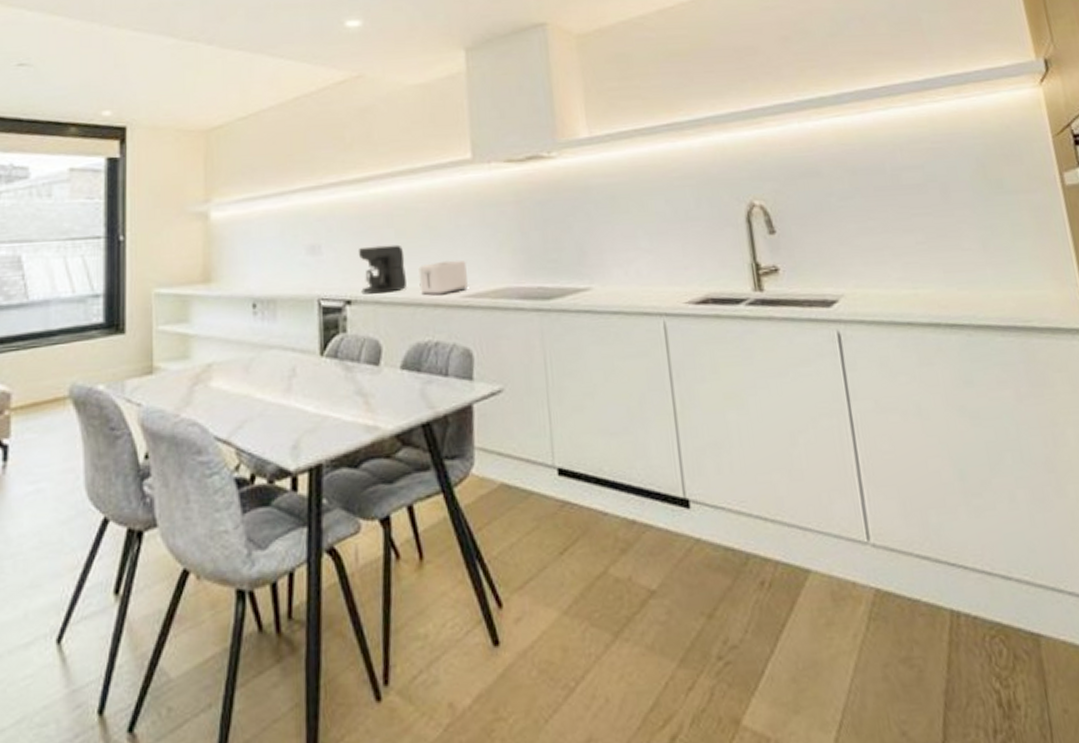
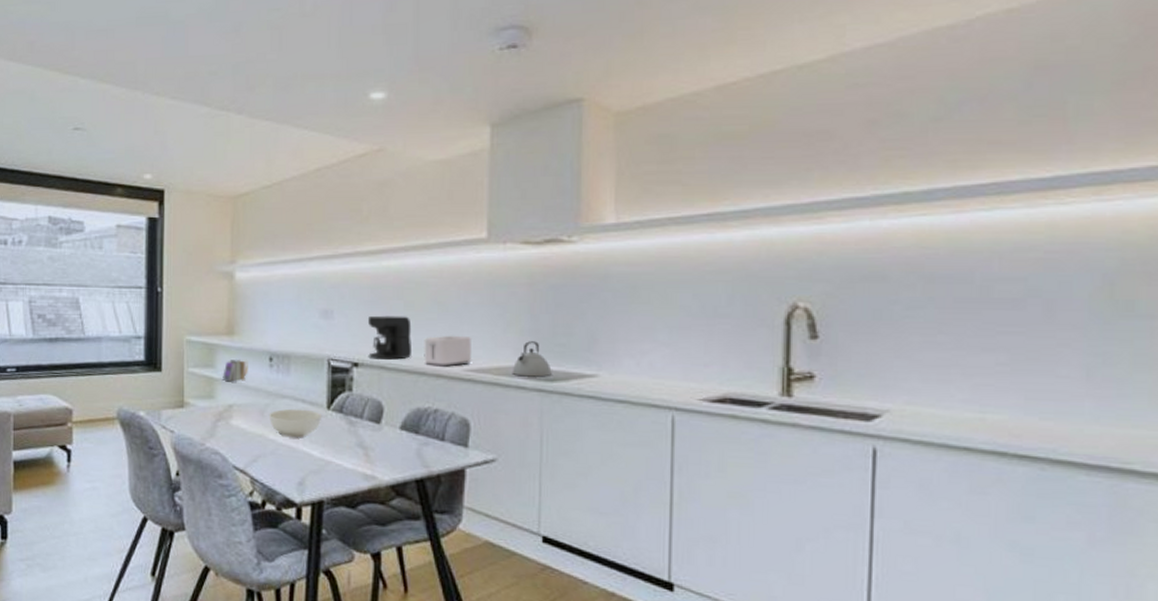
books: none [199,309,227,337] -> present [223,359,247,382]
bowl: none [254,359,316,395] -> present [268,408,322,438]
kettle: none [509,259,548,297] -> present [512,341,552,377]

